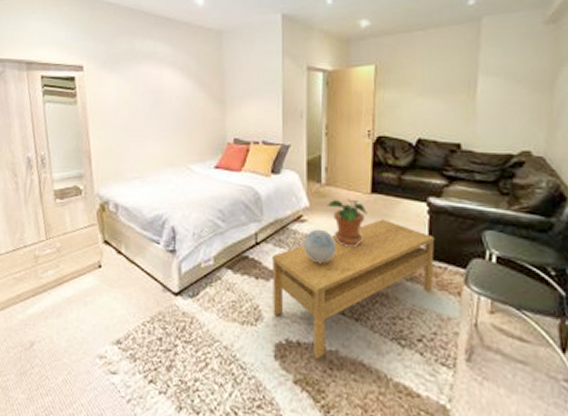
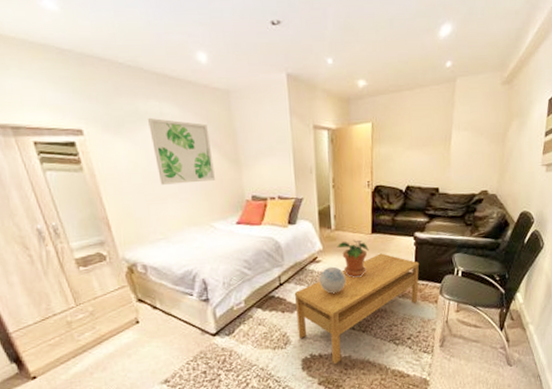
wall art: none [141,57,199,122] -> present [148,118,216,185]

